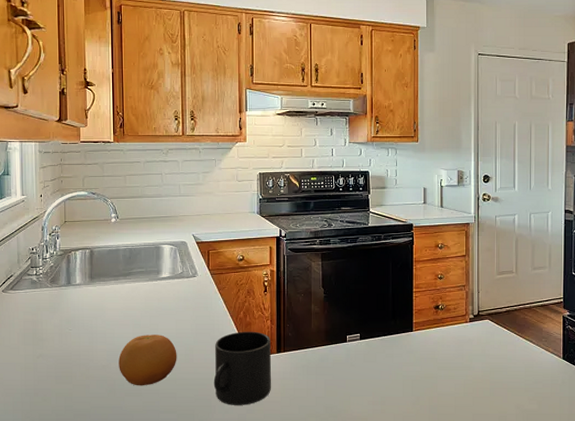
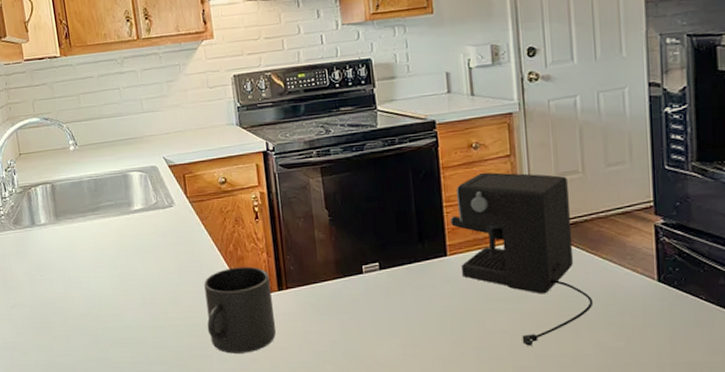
fruit: present [119,335,177,386] -> none [97,276,163,335]
coffee maker: none [418,267,517,407] -> present [450,172,594,347]

